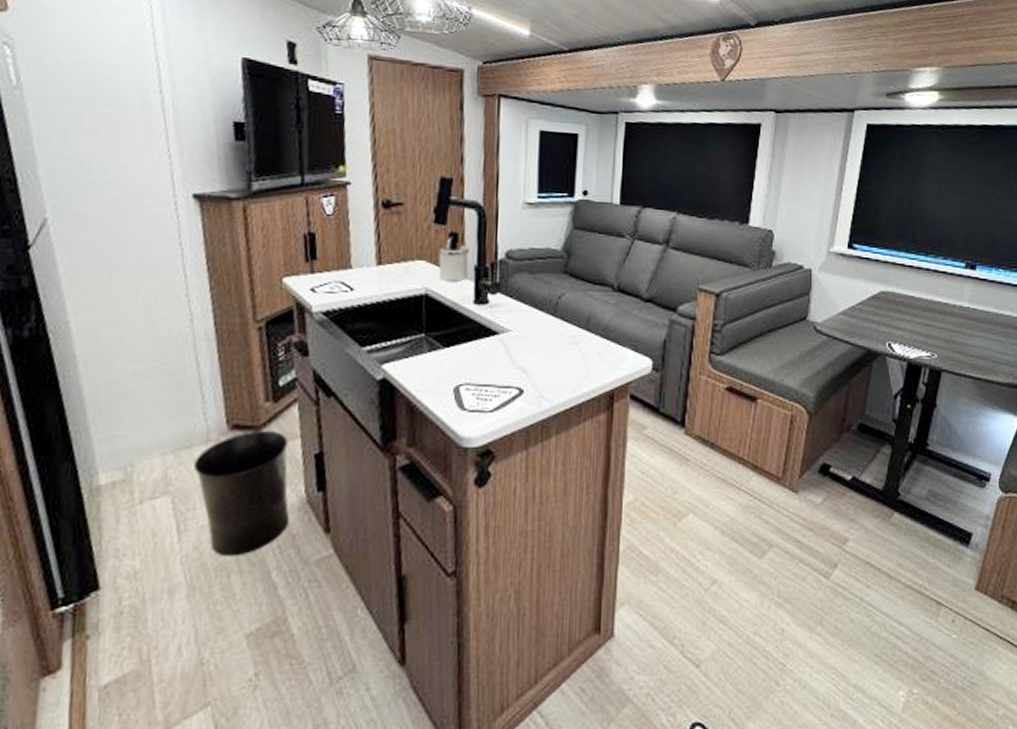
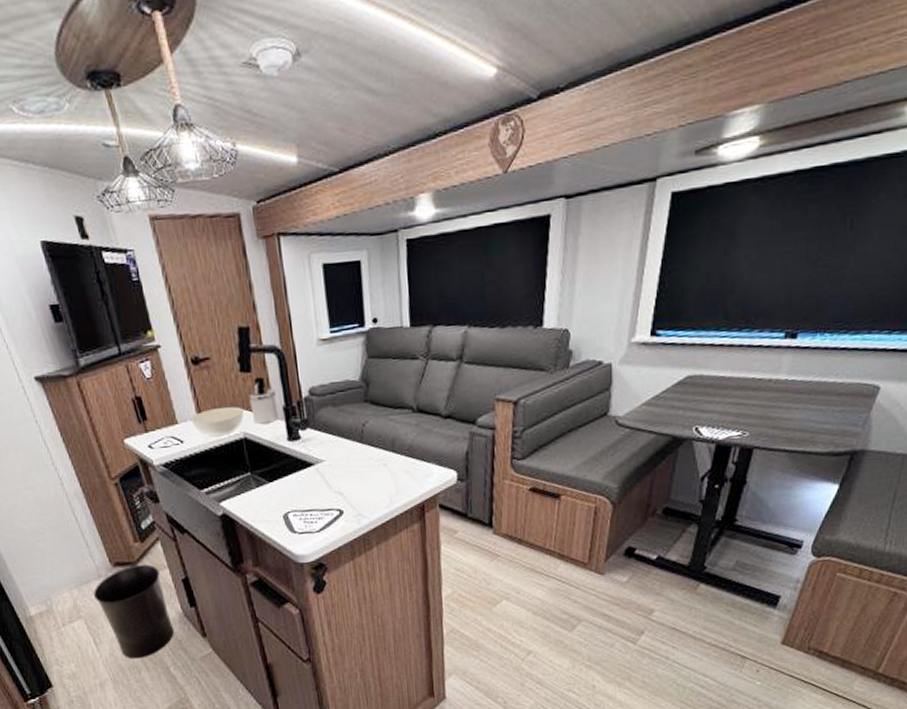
bowl: none [367,257,430,289] -> present [190,407,244,438]

